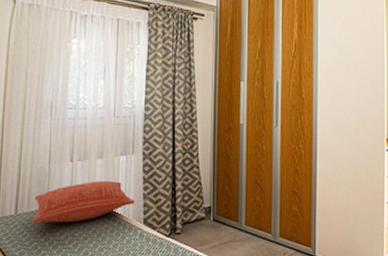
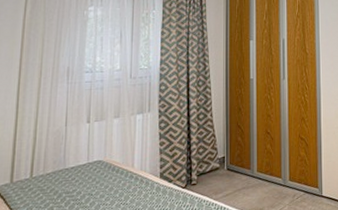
pillow: present [32,180,135,224] -> none [48,139,151,186]

